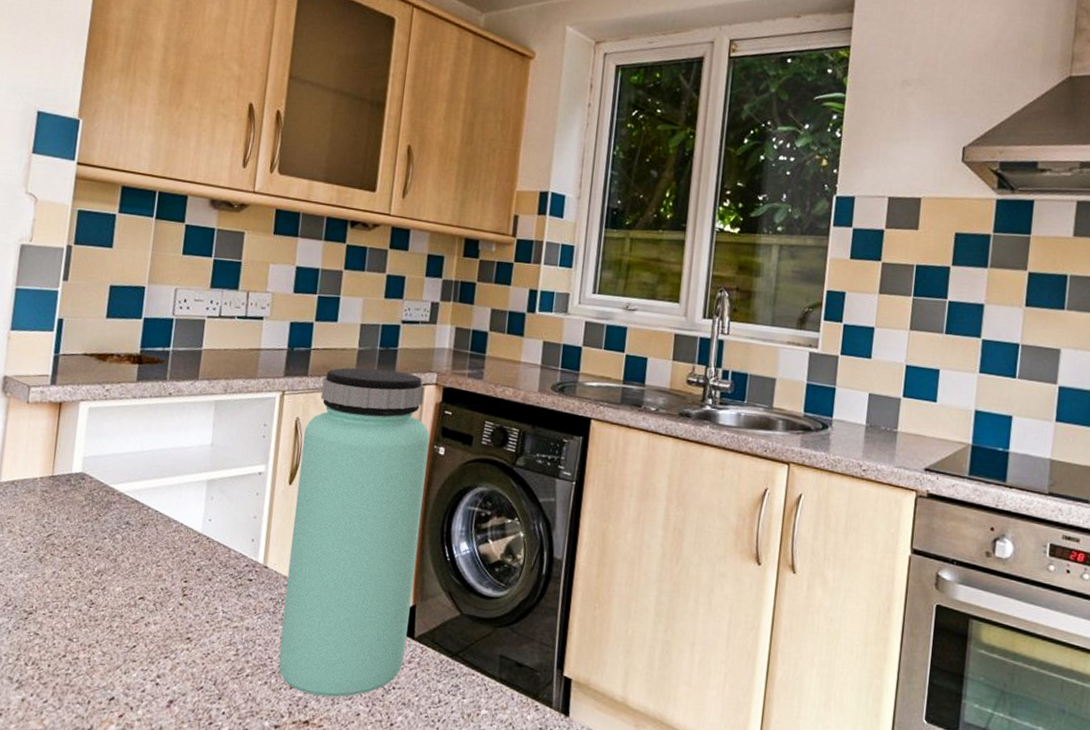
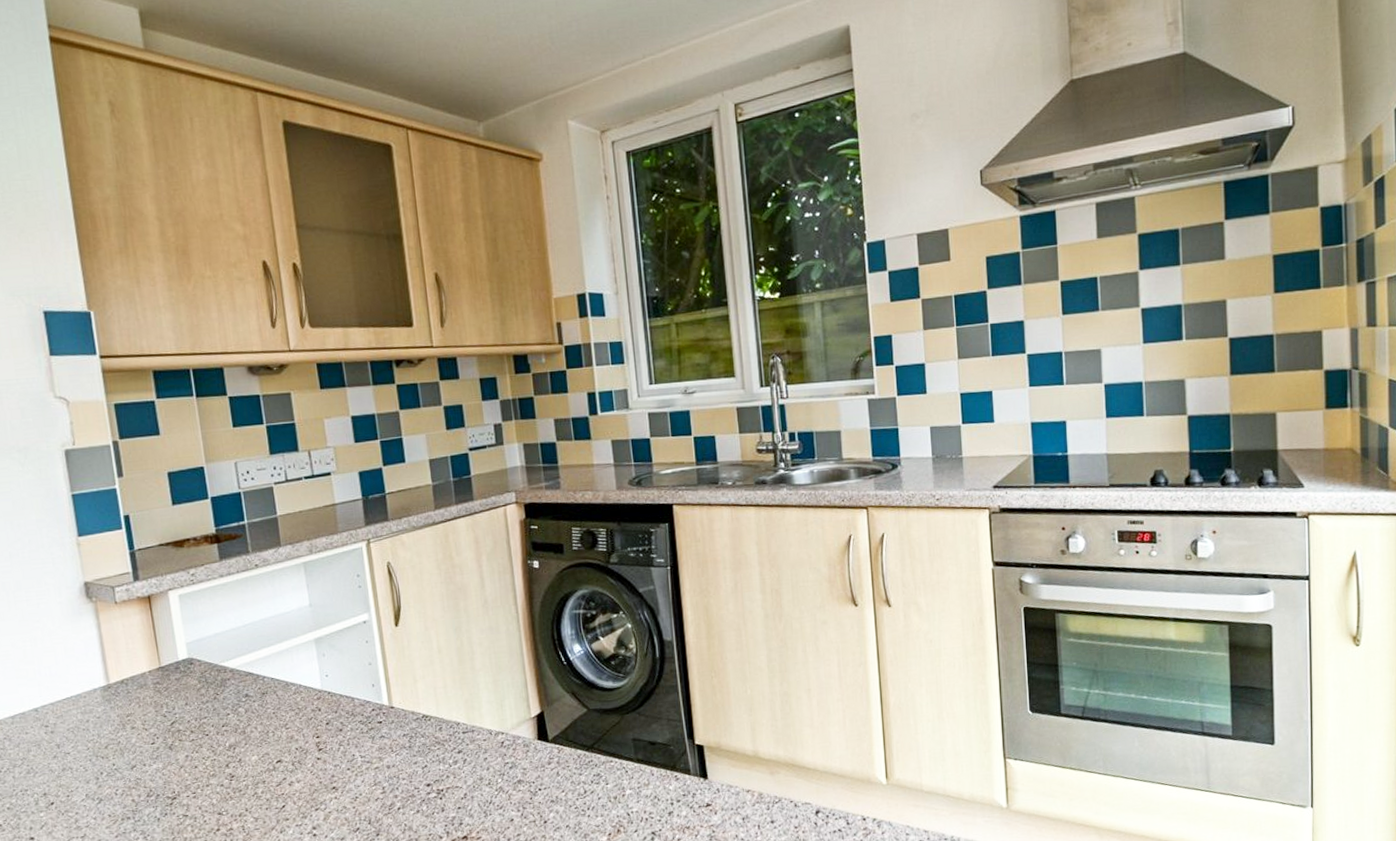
bottle: present [279,367,430,698] -> none [397,497,543,813]

